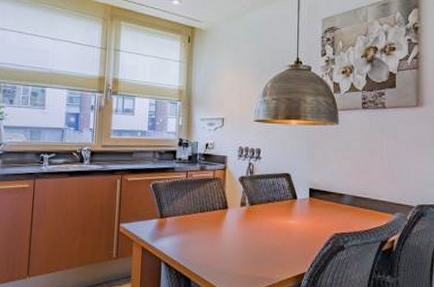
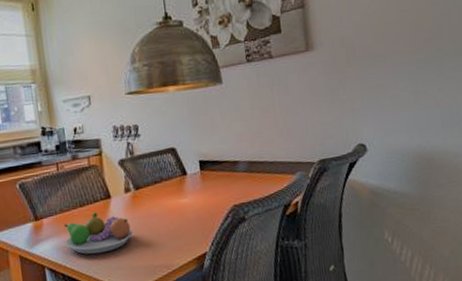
fruit bowl: none [182,219,242,257] -> present [64,212,133,254]

